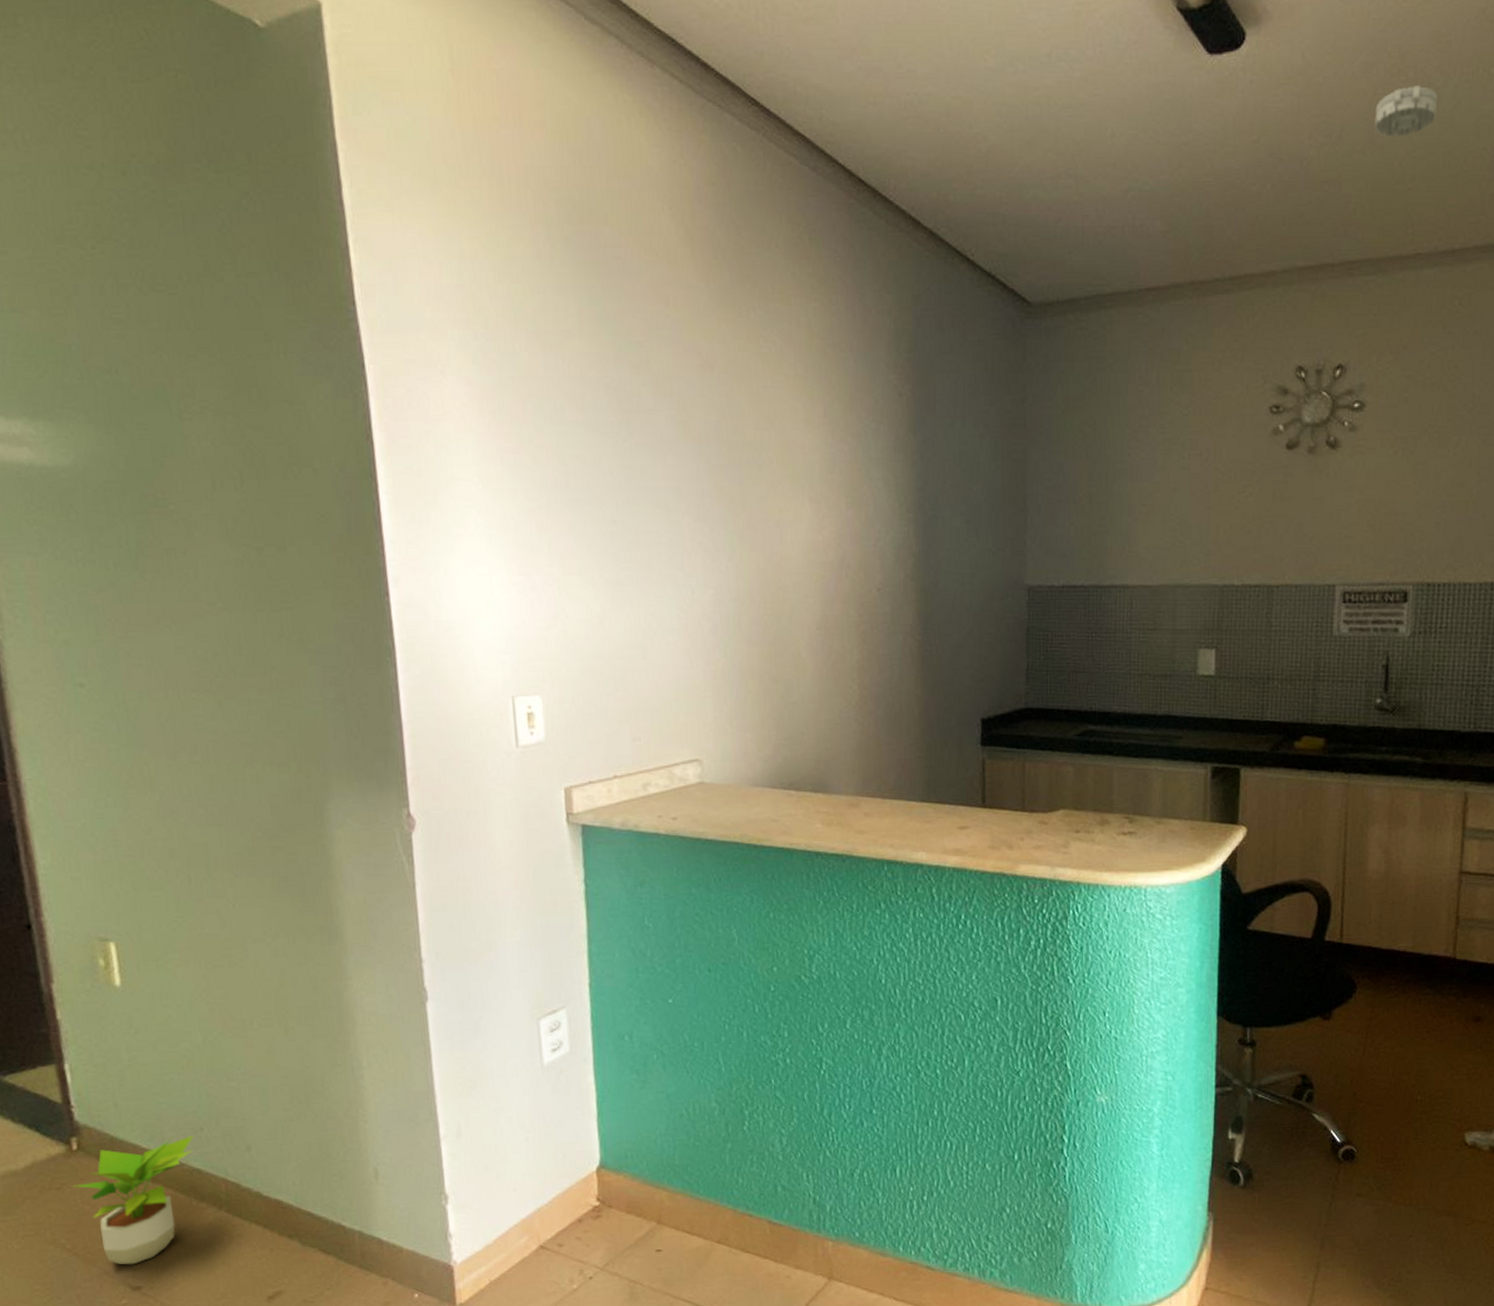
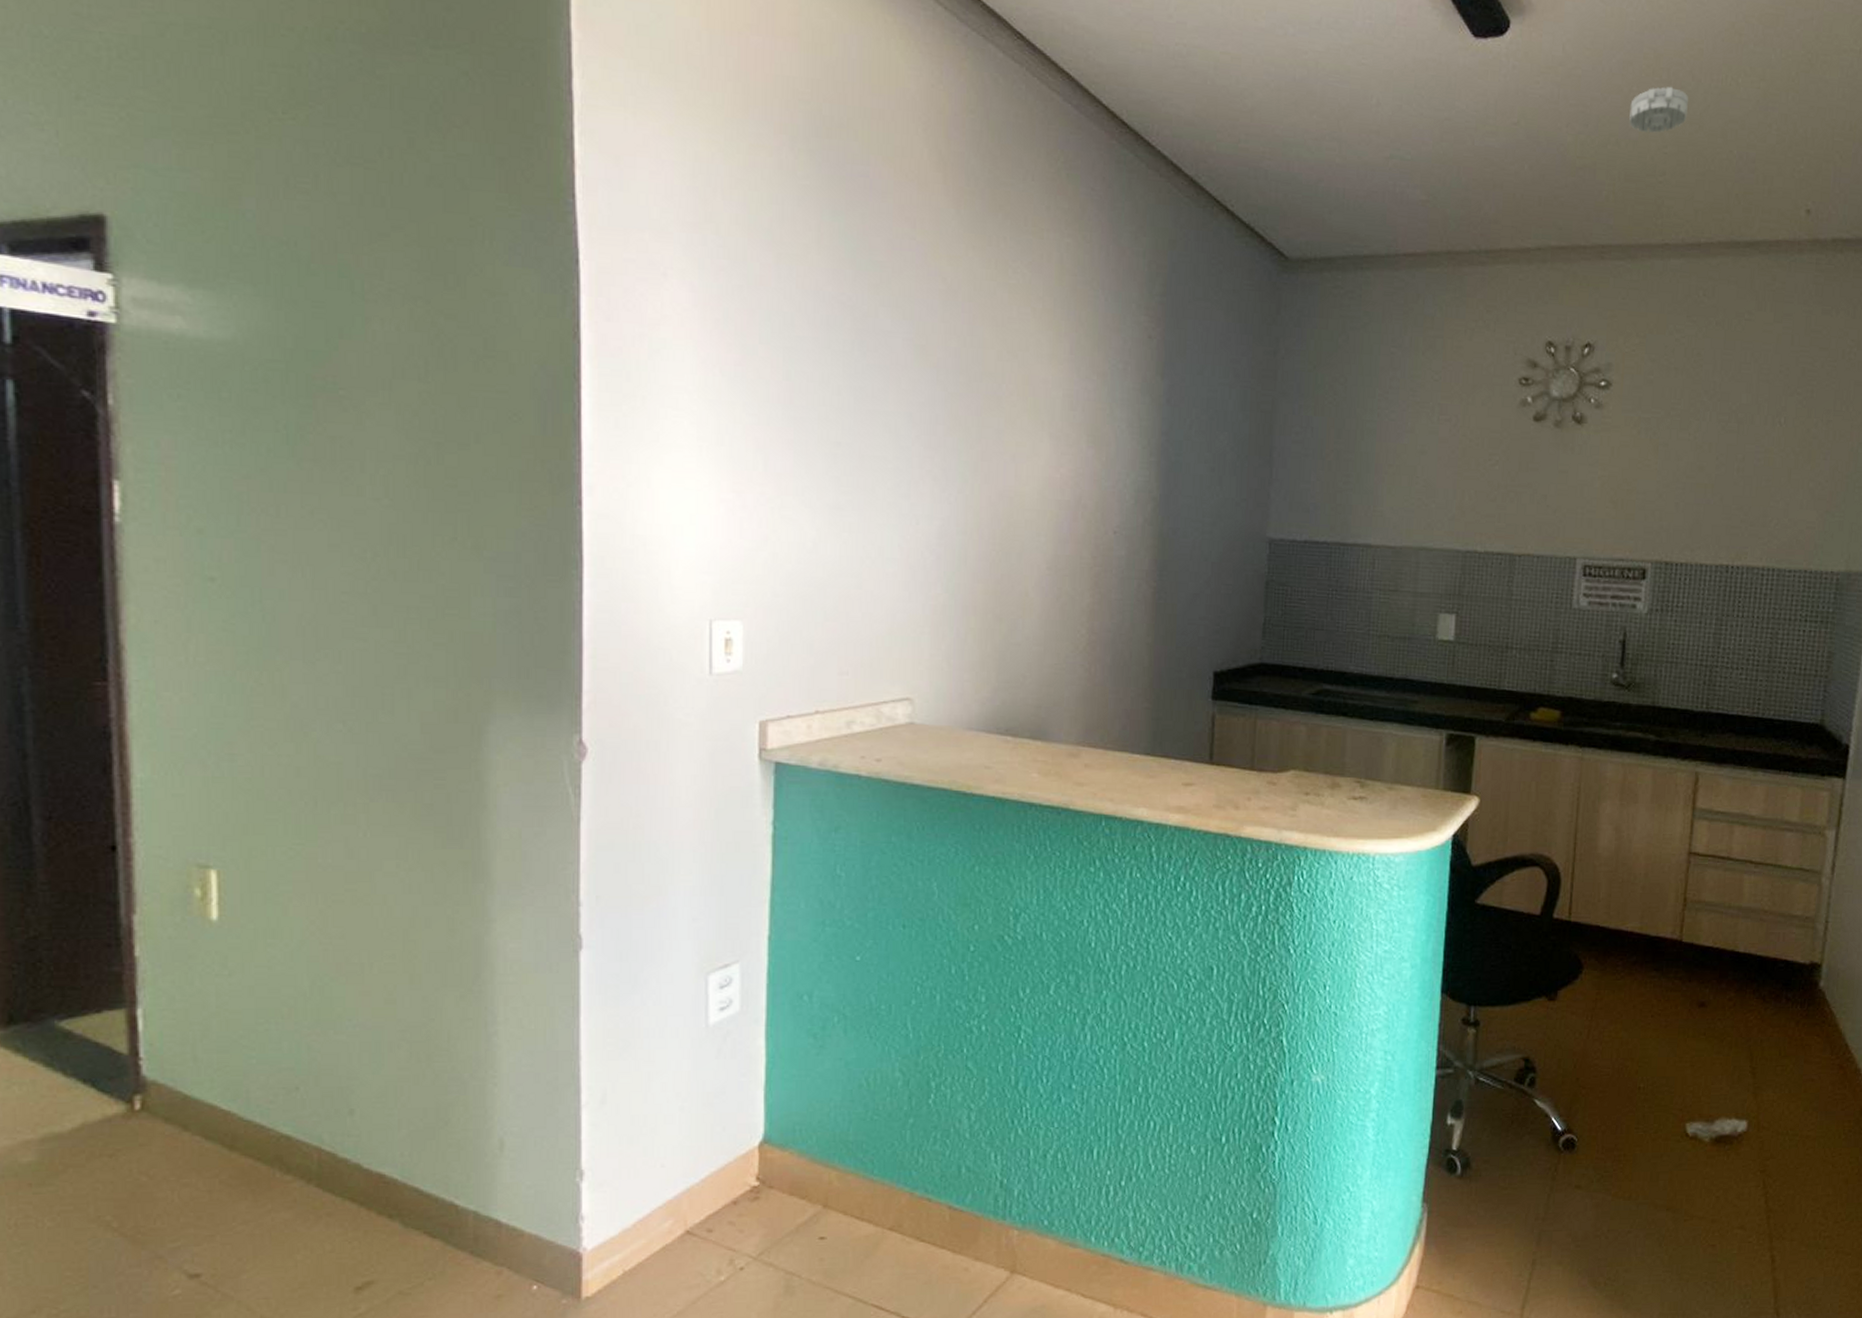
potted plant: present [72,1135,194,1265] -> none [129,1096,287,1248]

